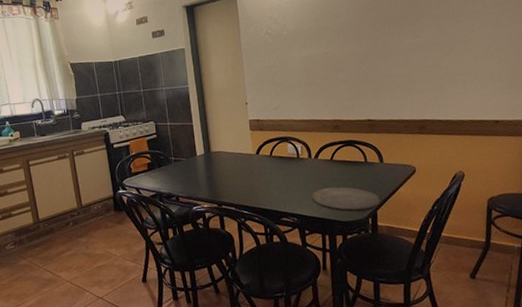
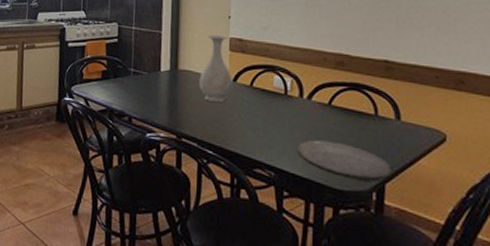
vase: none [229,119,257,173] -> present [199,34,233,102]

